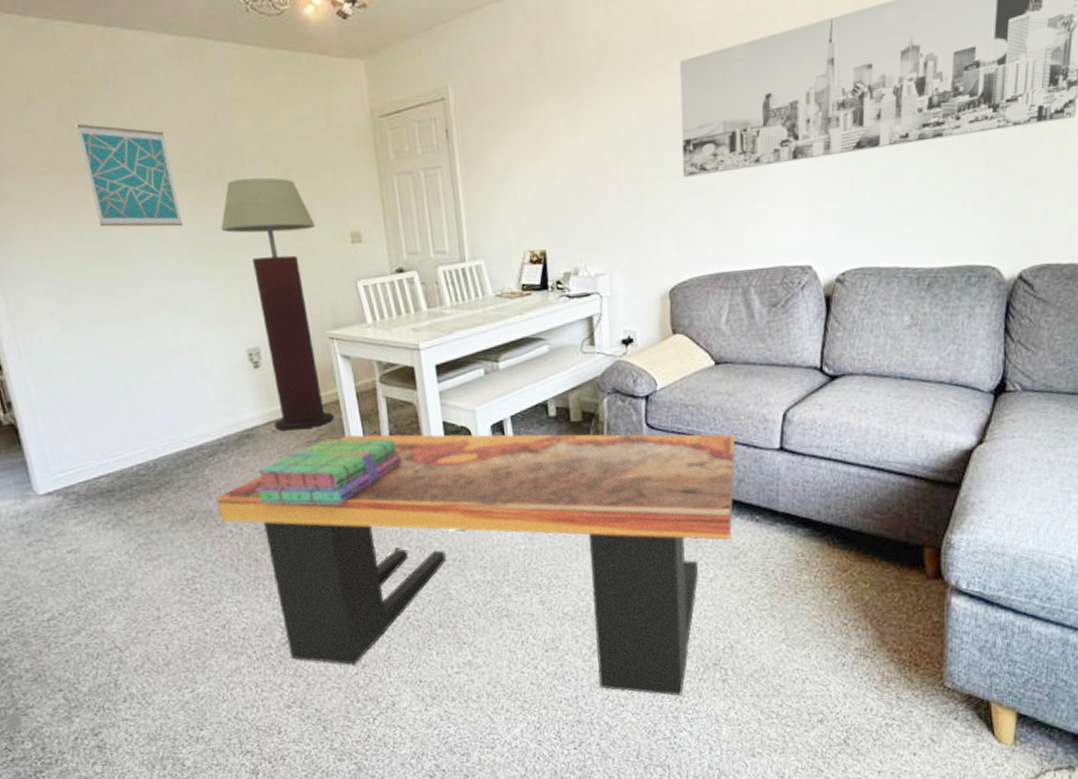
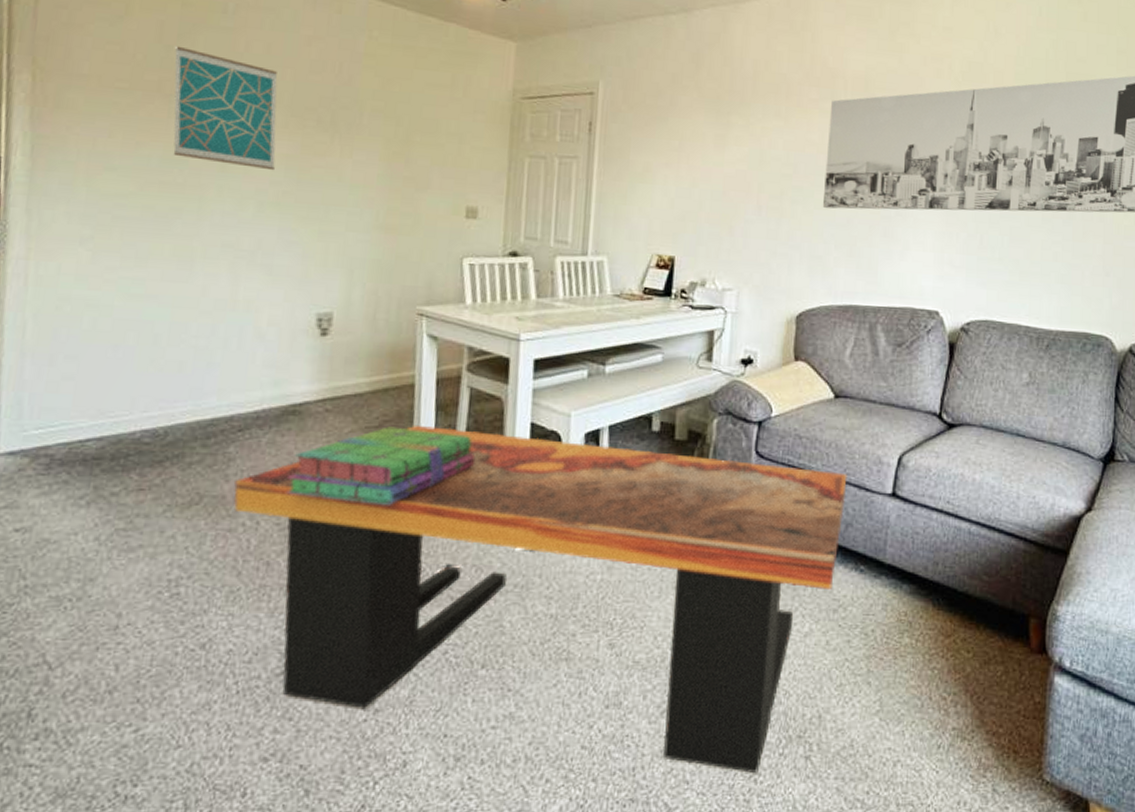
floor lamp: present [221,177,334,431] -> none [318,132,429,413]

